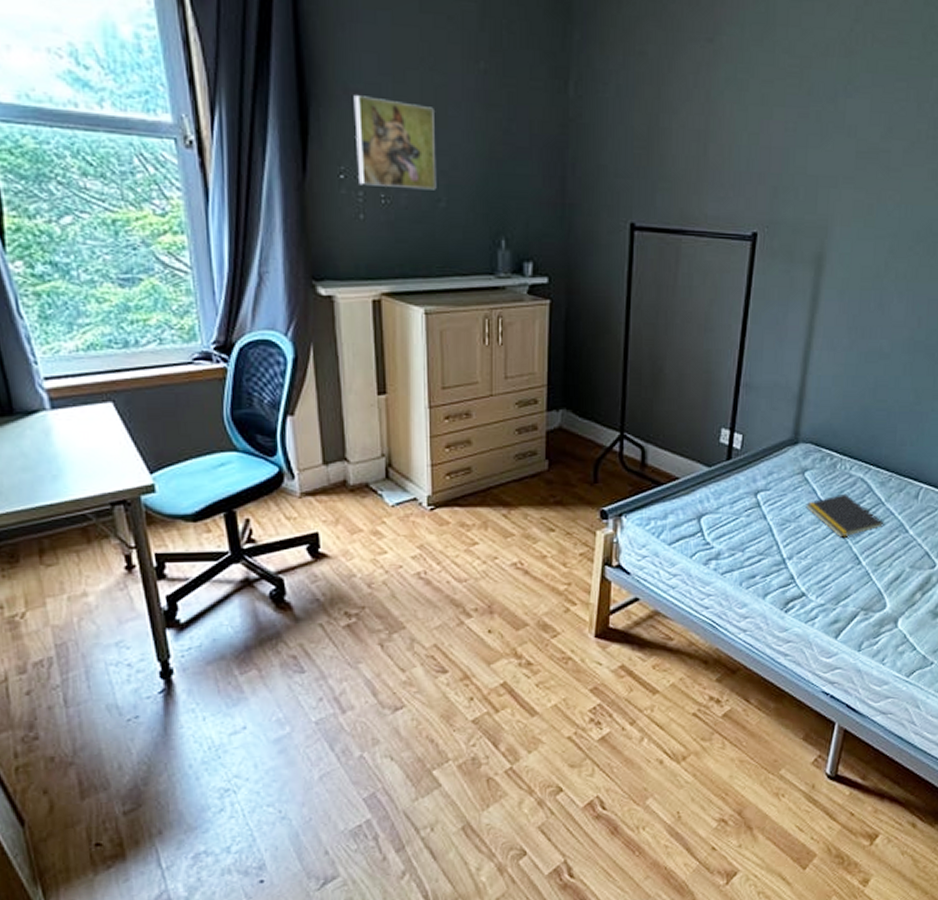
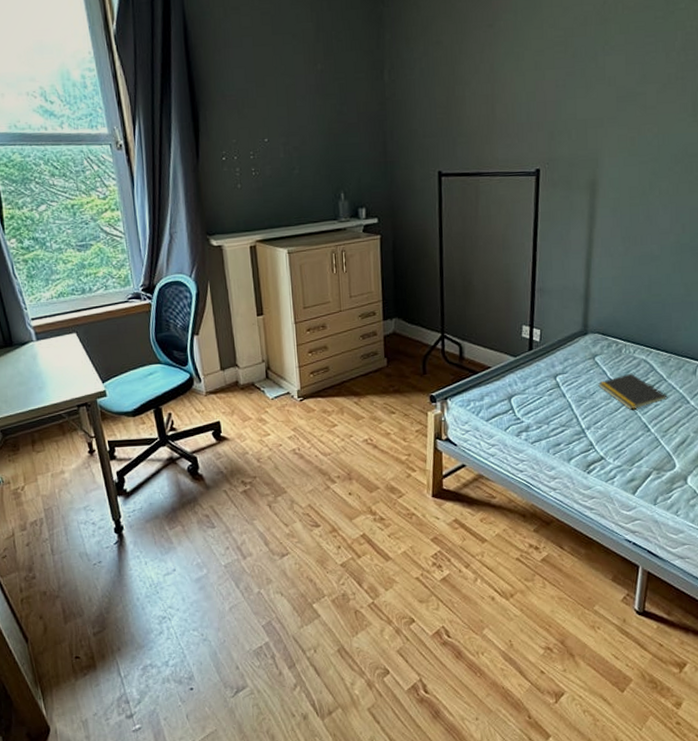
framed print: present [353,95,437,190] -> none [229,99,291,164]

